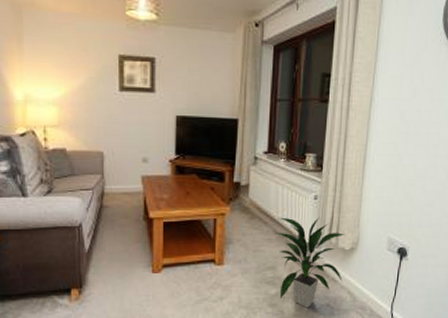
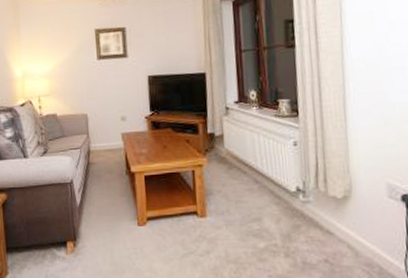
indoor plant: present [275,217,344,308] -> none [256,164,339,263]

